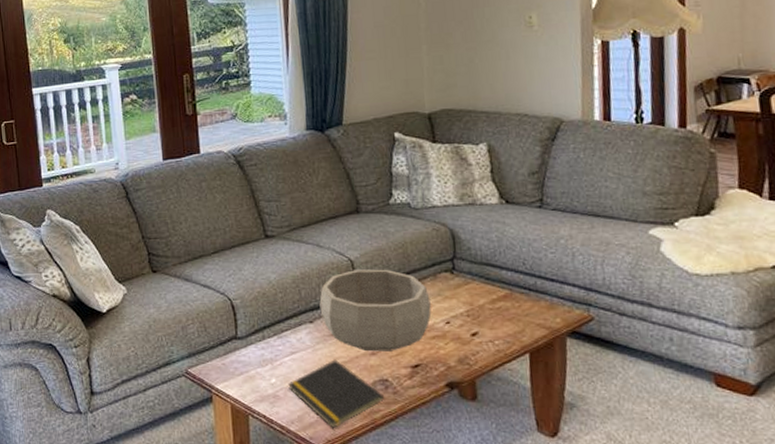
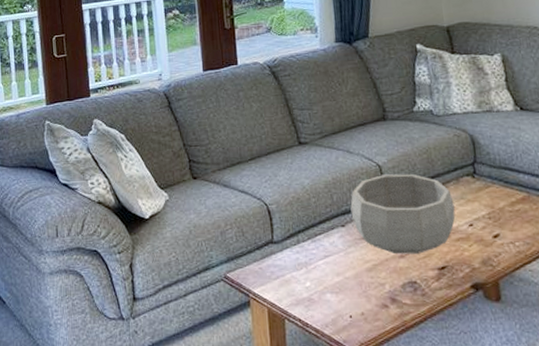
notepad: present [288,359,385,428] -> none [322,262,415,331]

